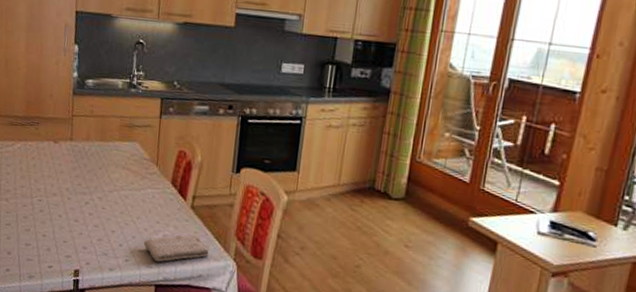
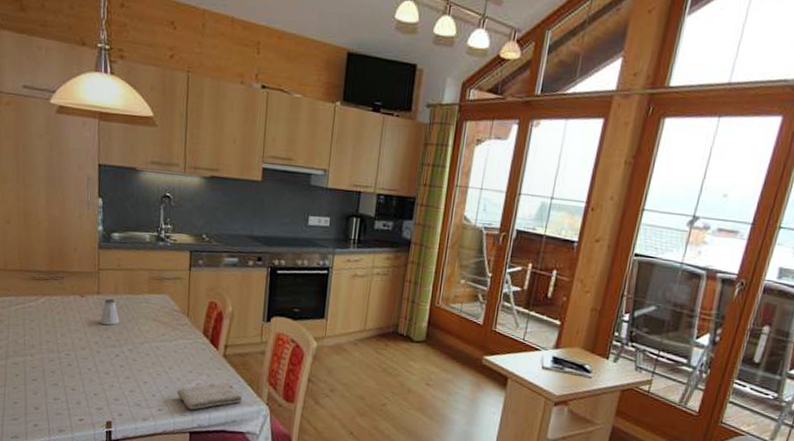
saltshaker: none [71,145,91,172] -> present [100,298,120,325]

